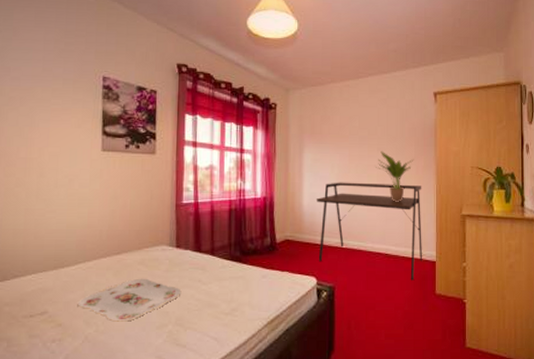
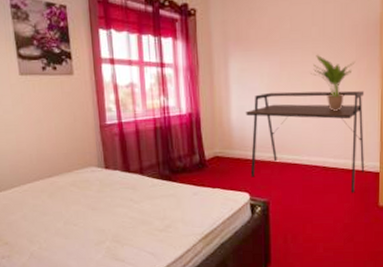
serving tray: present [77,278,182,322] -> none [19,199,115,240]

